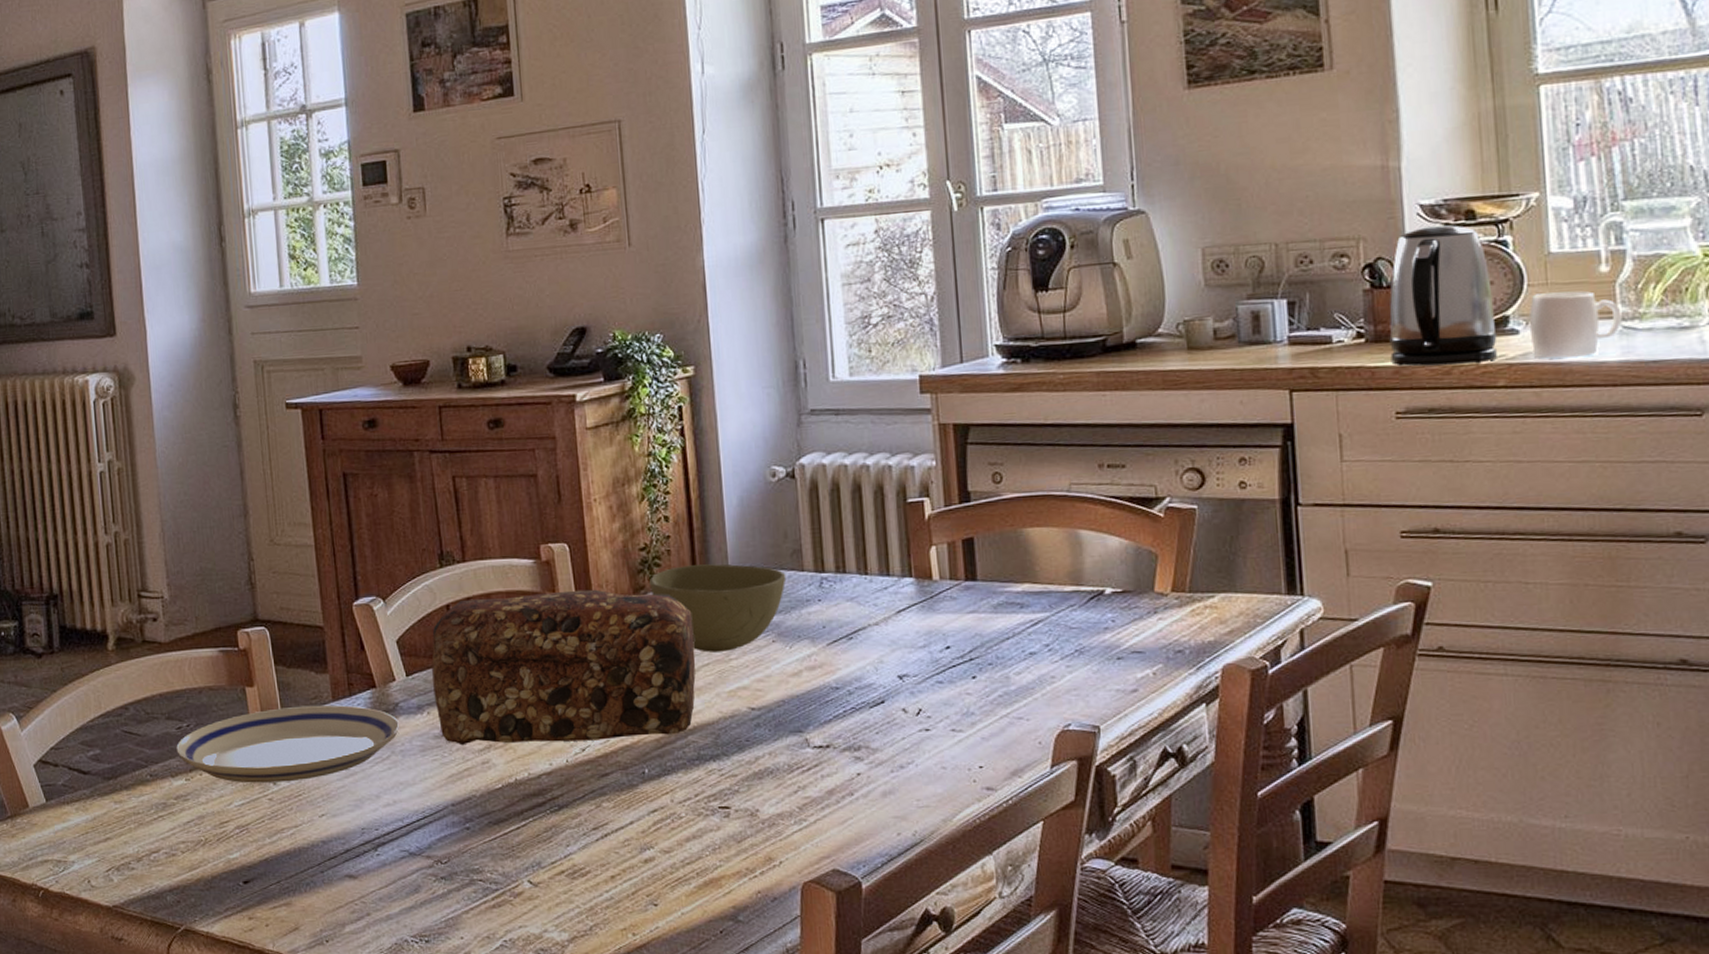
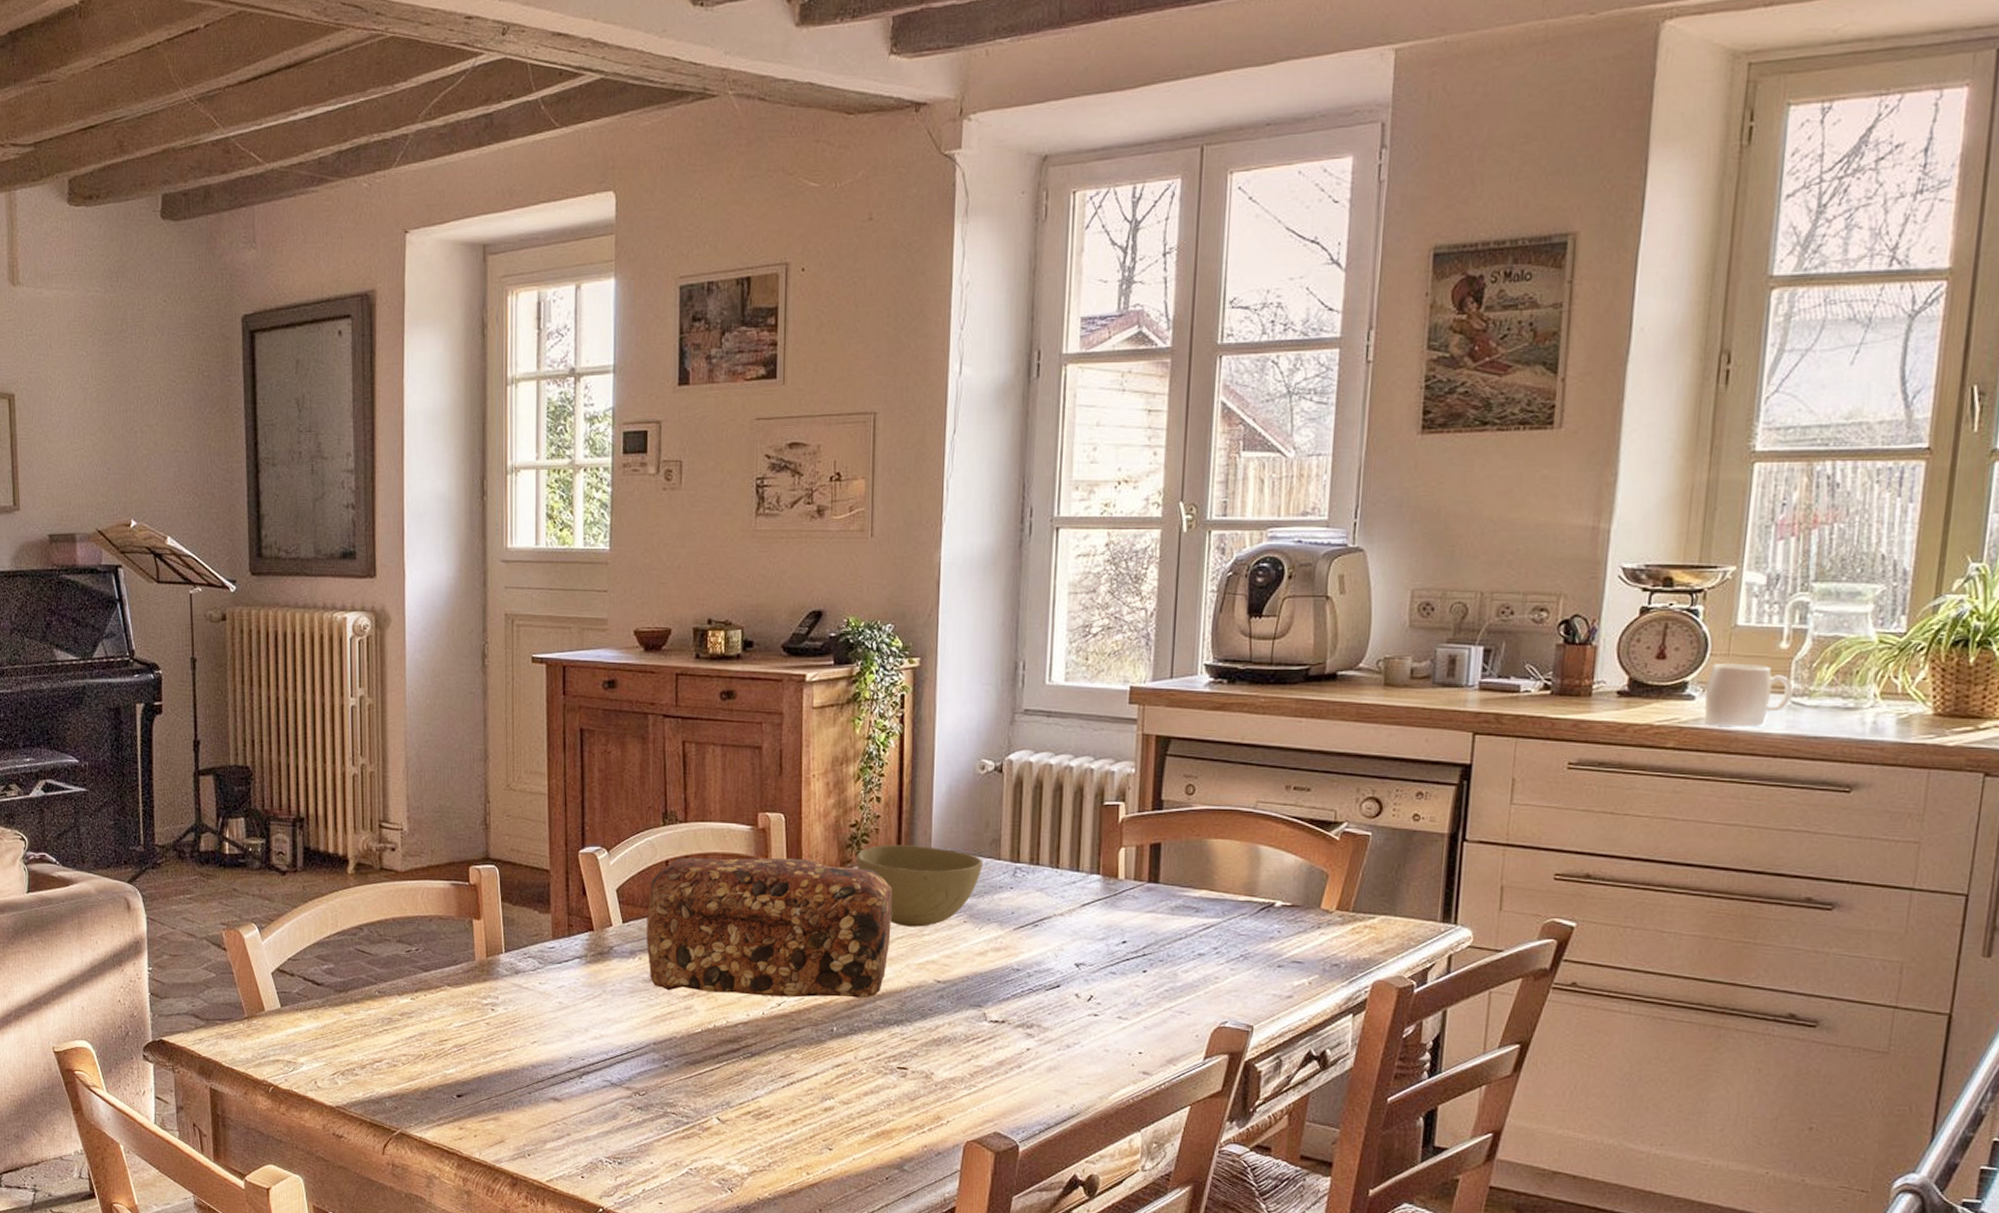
plate: present [176,705,400,783] -> none [404,941,613,1009]
kettle: present [1389,225,1497,367] -> none [1571,590,1677,725]

